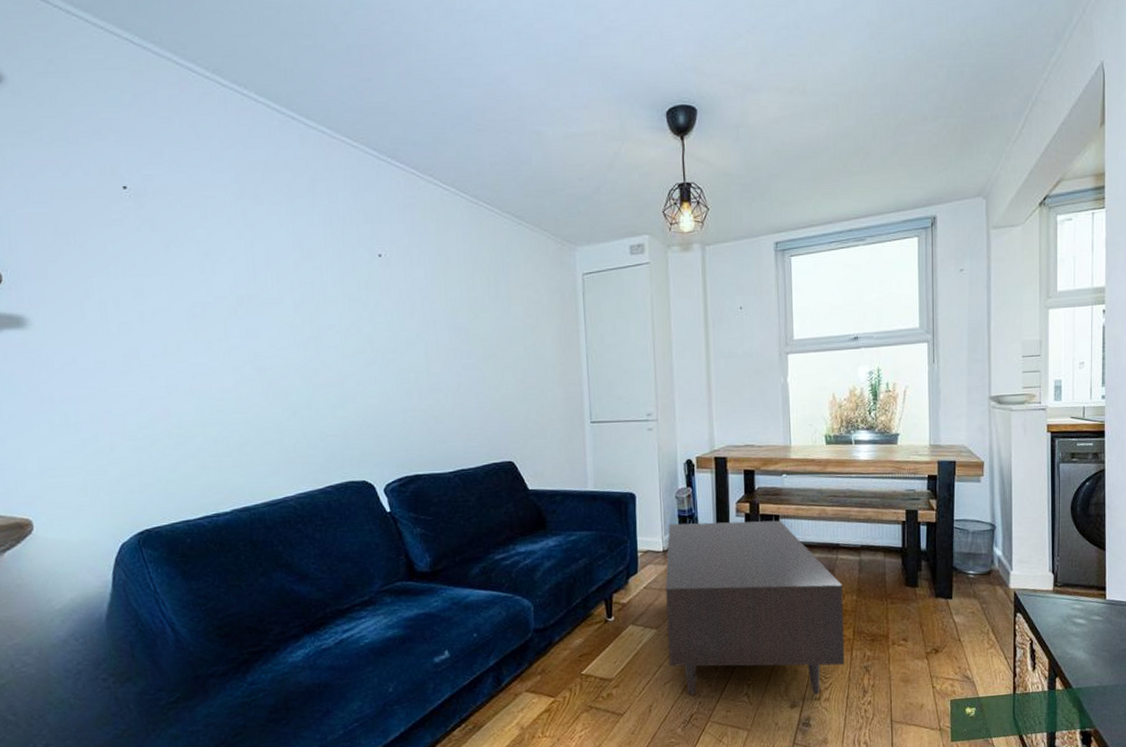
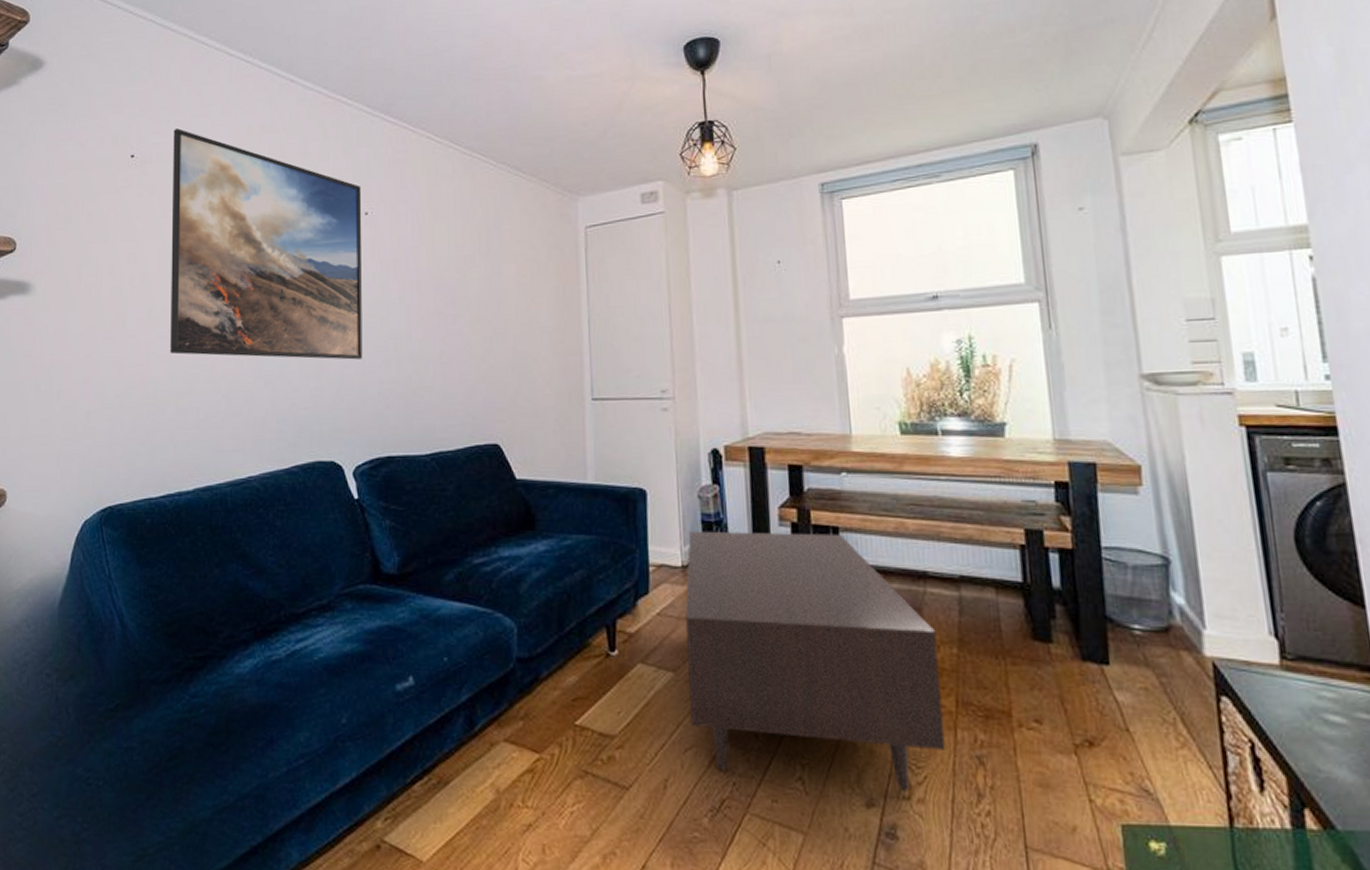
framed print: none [168,161,386,391] -> present [170,128,363,360]

